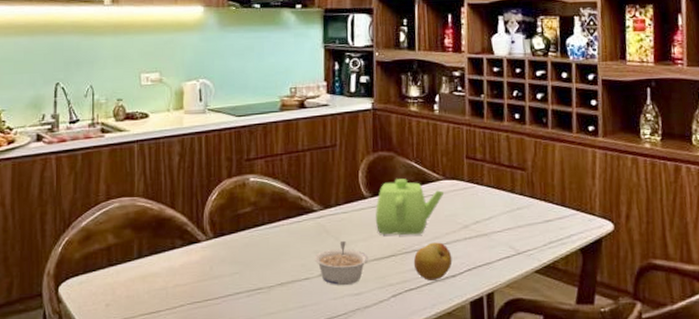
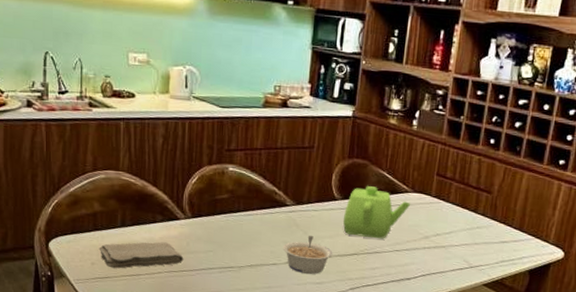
washcloth: none [114,269,208,308] -> present [99,241,184,269]
fruit: present [413,242,453,281] -> none [373,247,410,281]

